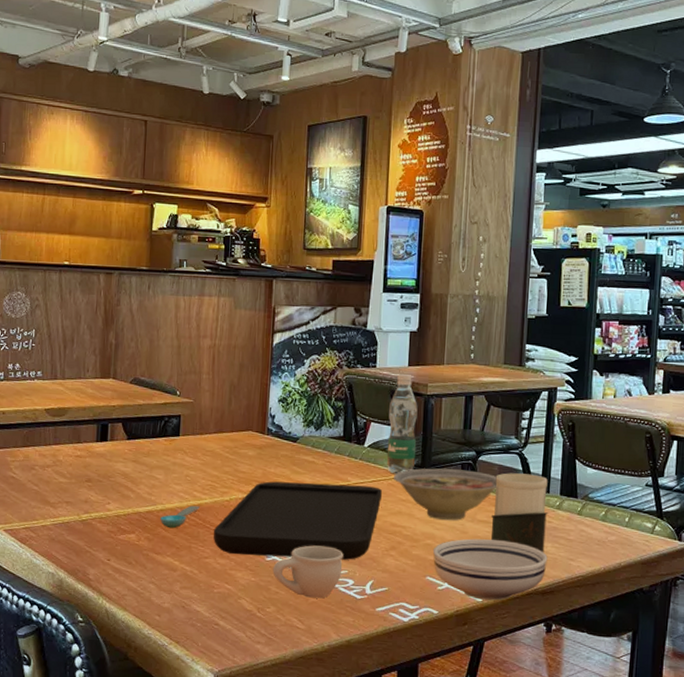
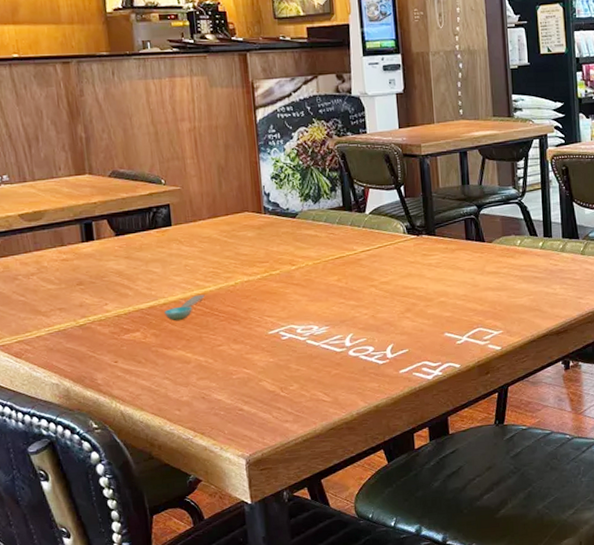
tray: present [213,481,383,560] -> none [222,252,391,338]
cup: present [273,545,343,599] -> none [290,317,361,370]
bottle: present [386,373,418,474] -> none [385,136,419,238]
soup bowl: present [394,468,498,520] -> none [399,225,502,276]
bowl: present [432,538,548,601] -> none [447,288,558,348]
cup: present [490,473,548,553] -> none [499,221,554,295]

